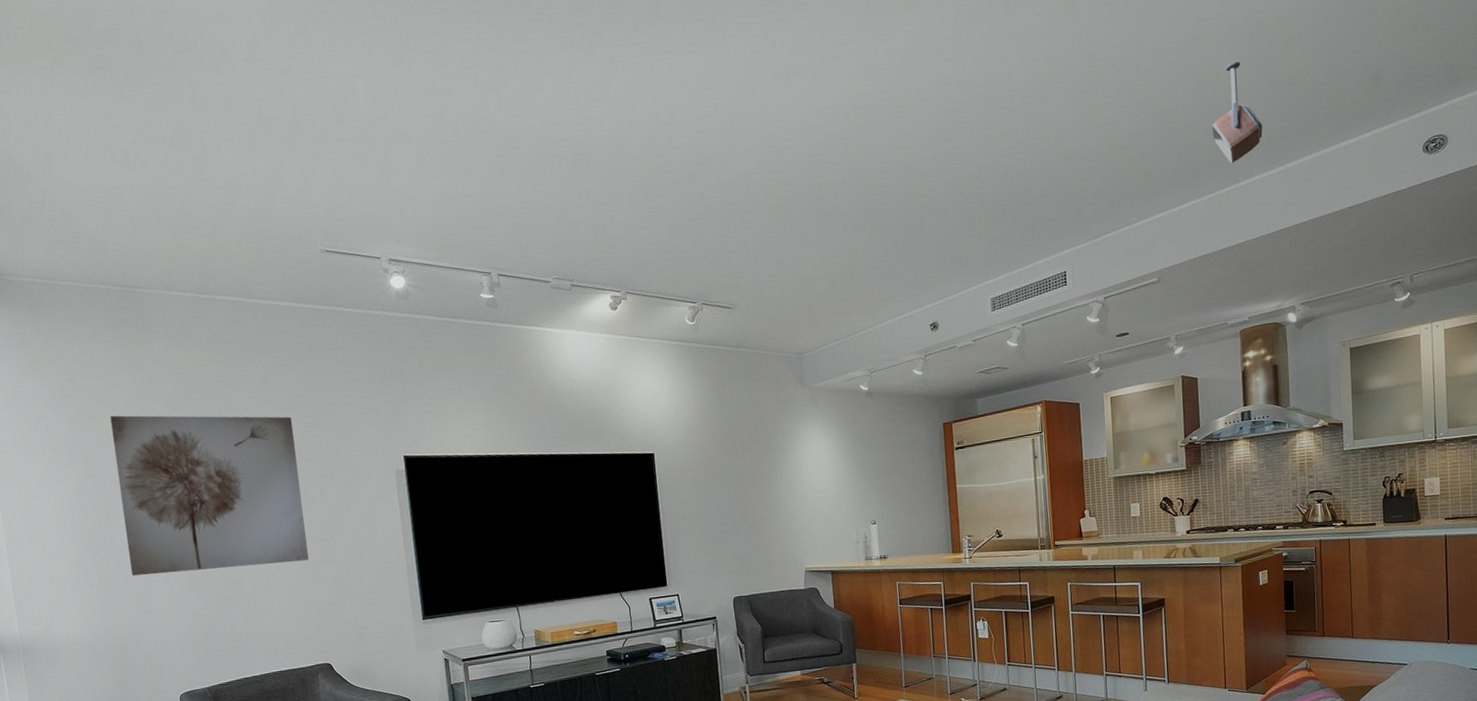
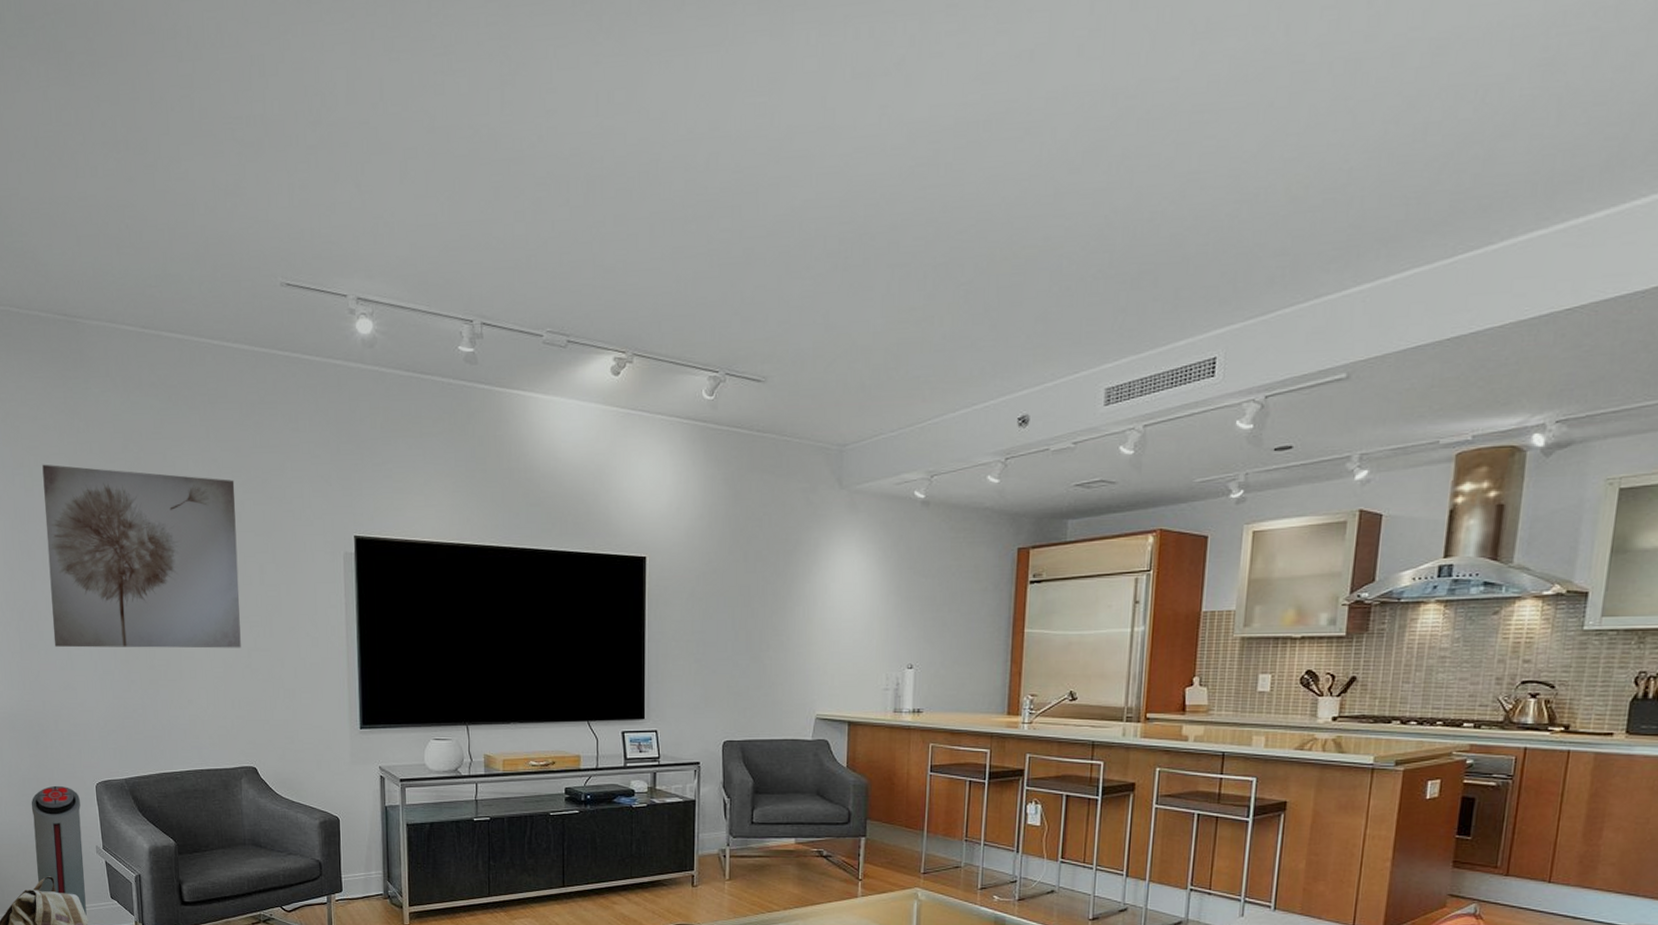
pendant light: present [1212,62,1263,164] -> none [1462,69,1541,217]

